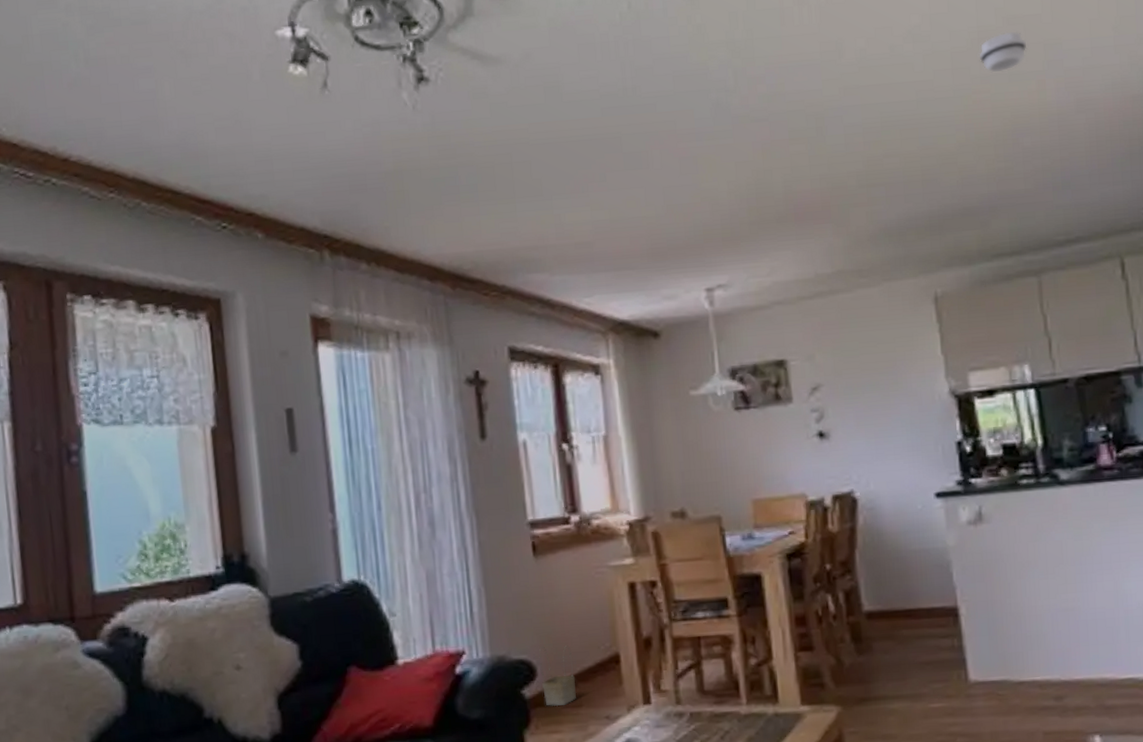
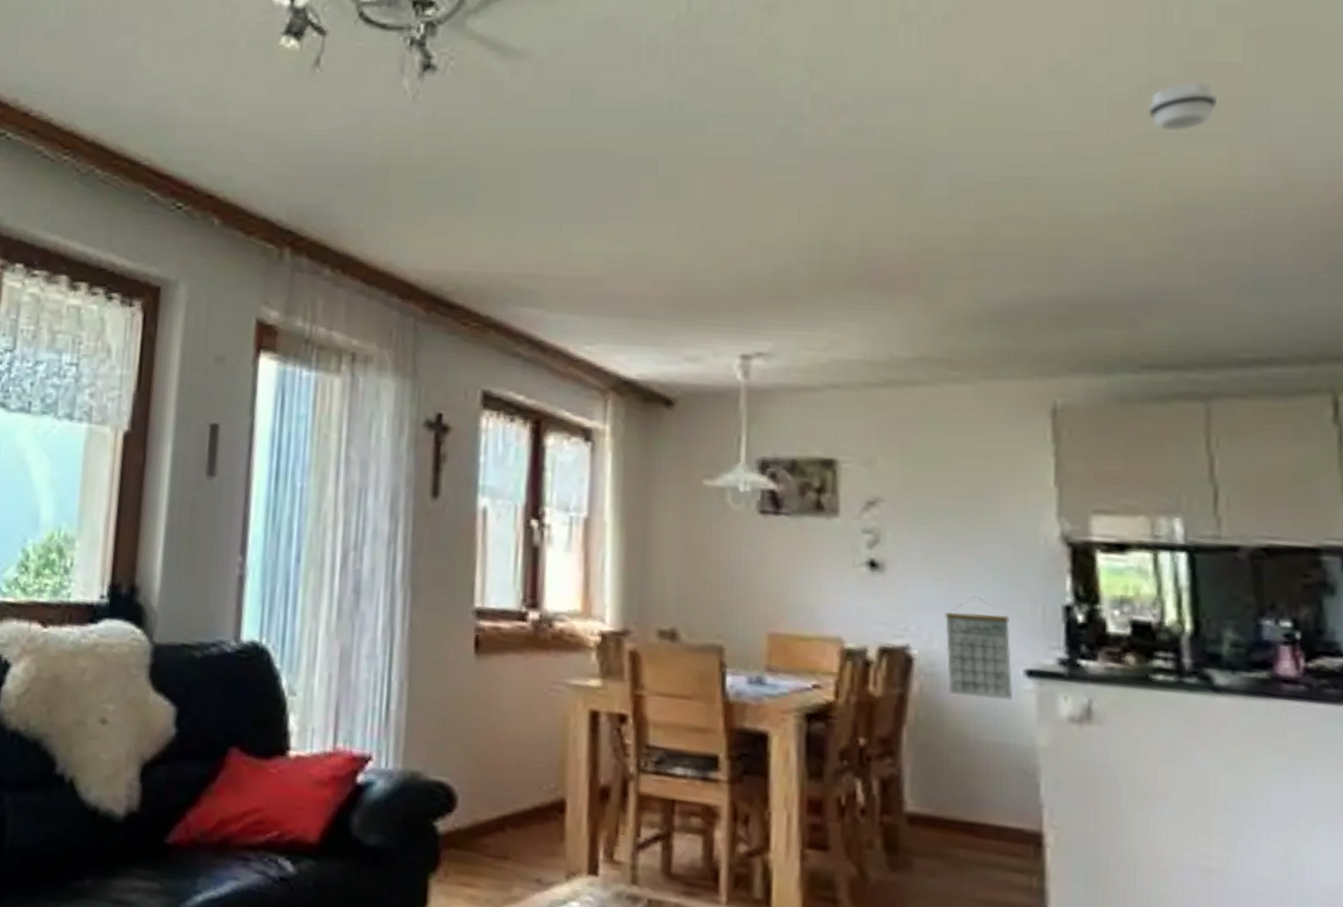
basket: present [539,645,577,707] -> none [461,770,505,853]
calendar: none [876,446,928,521] -> present [945,597,1012,701]

